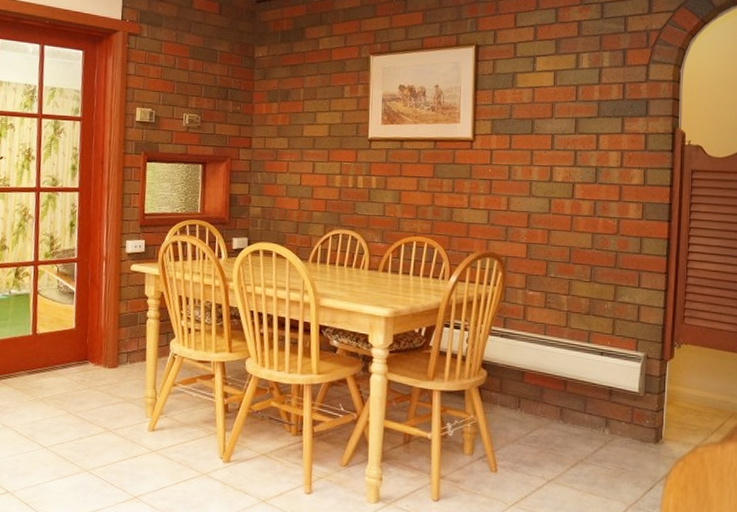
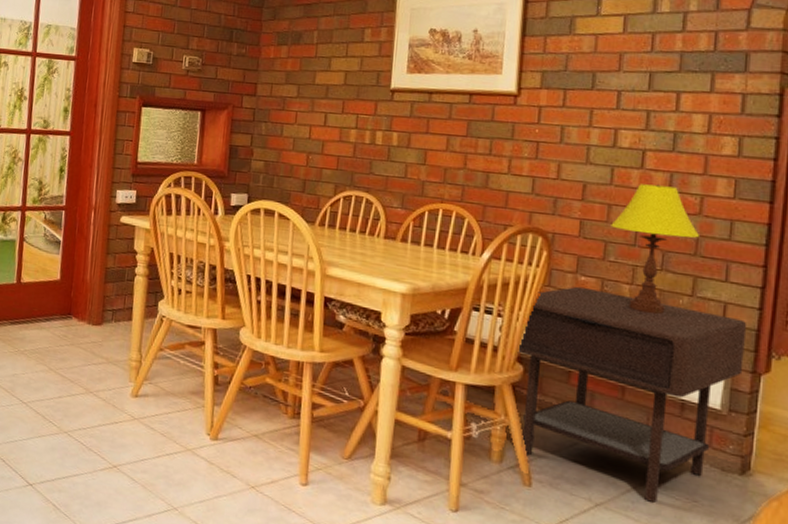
side table: none [481,300,656,474] -> present [516,286,747,503]
table lamp: none [550,211,617,318] -> present [611,184,699,314]

